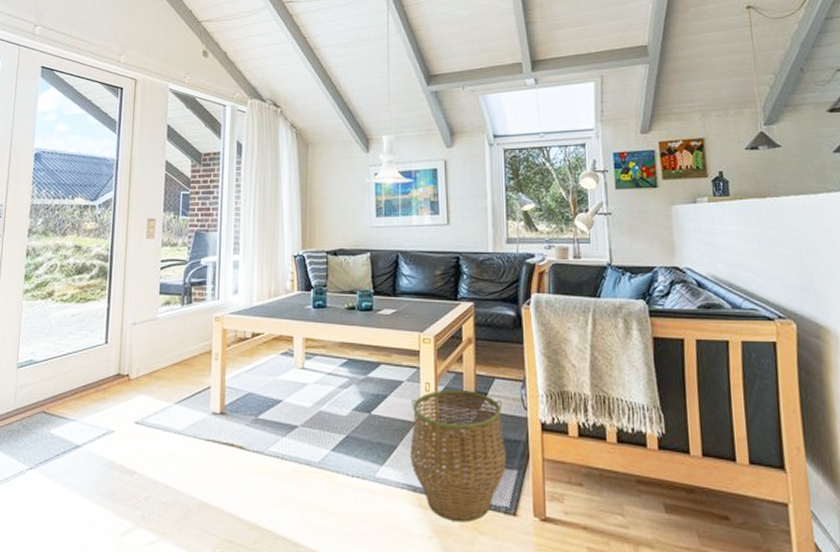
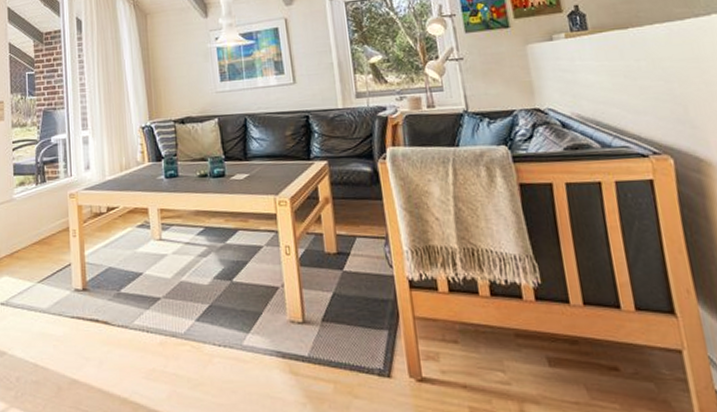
basket: present [410,389,506,523] -> none [272,250,376,387]

